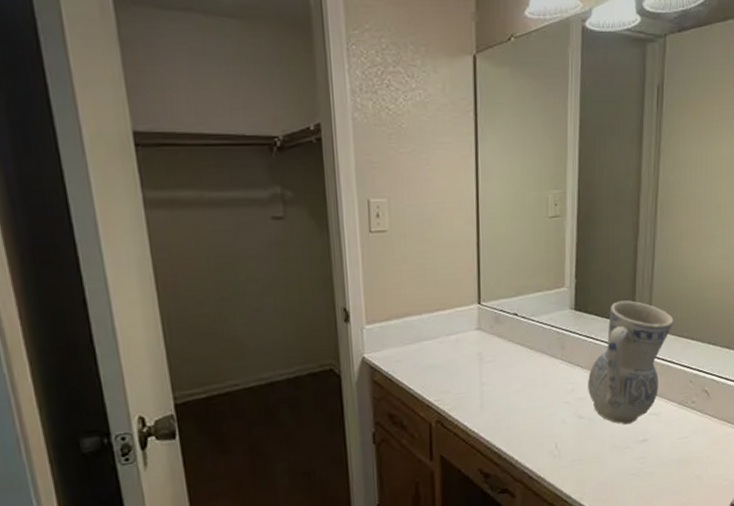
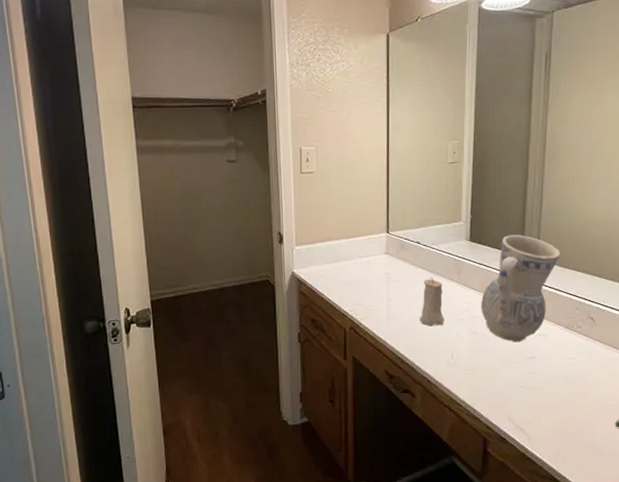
candle: none [518,355,547,412] -> present [420,277,444,326]

